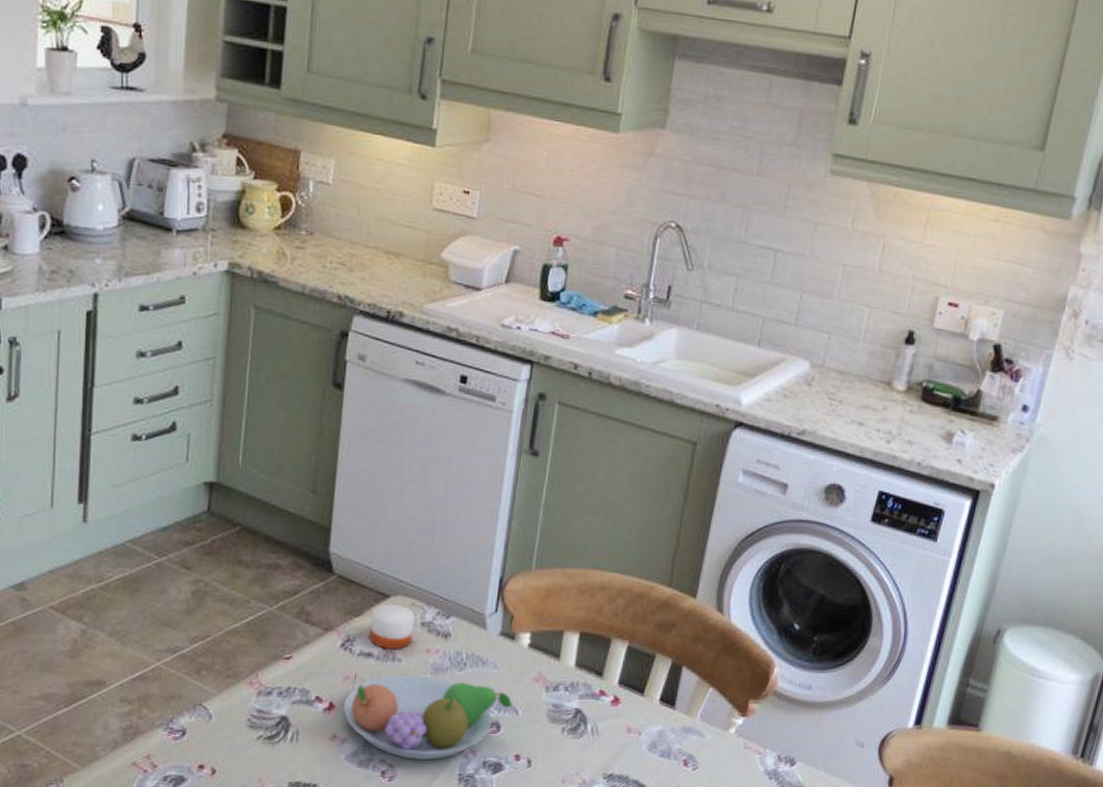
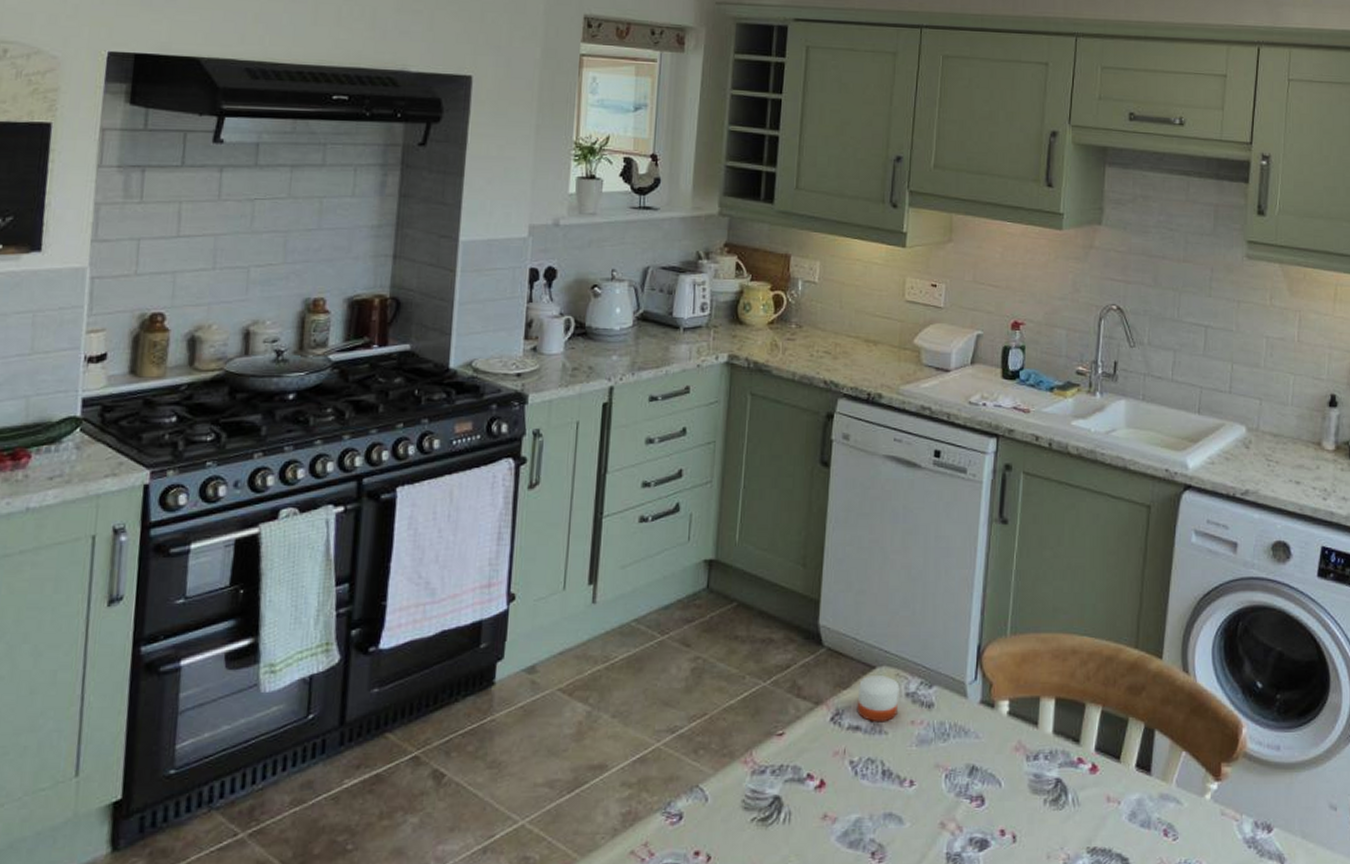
fruit bowl: present [342,674,512,760] -> none [833,747,994,838]

